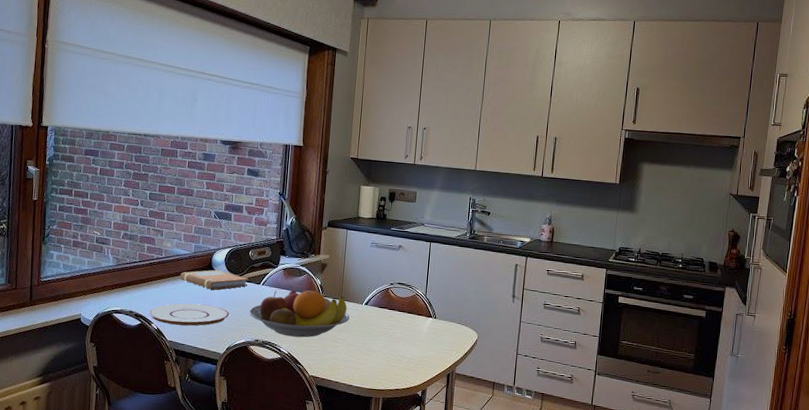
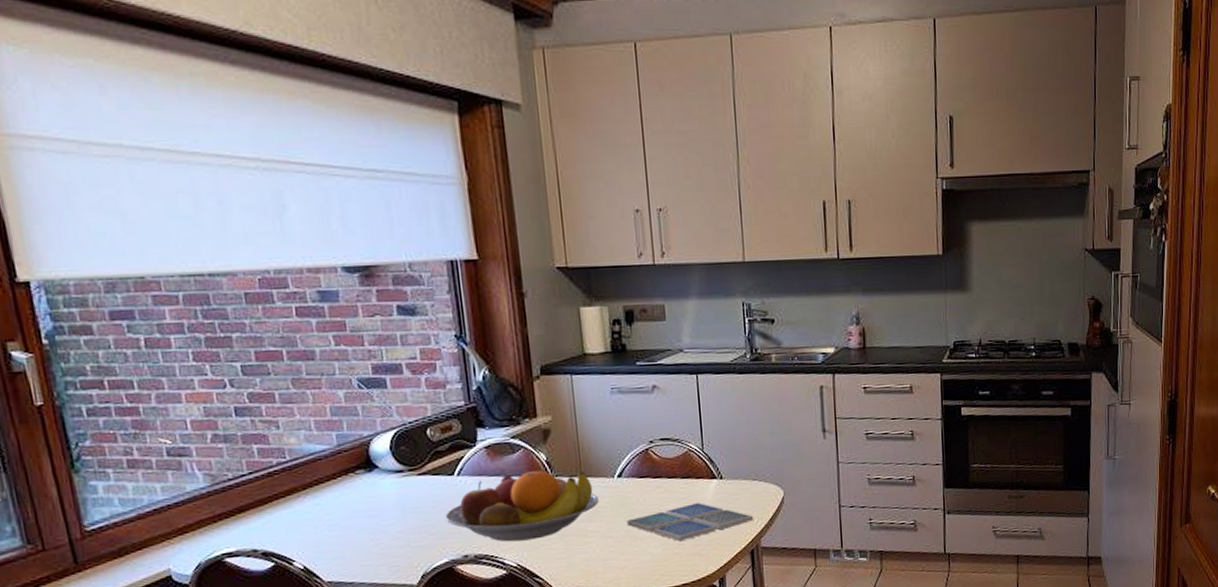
plate: present [148,303,230,326] -> none [283,518,415,558]
notebook: present [180,269,249,290] -> none [322,464,435,496]
drink coaster: none [365,332,454,358] -> present [626,502,754,542]

